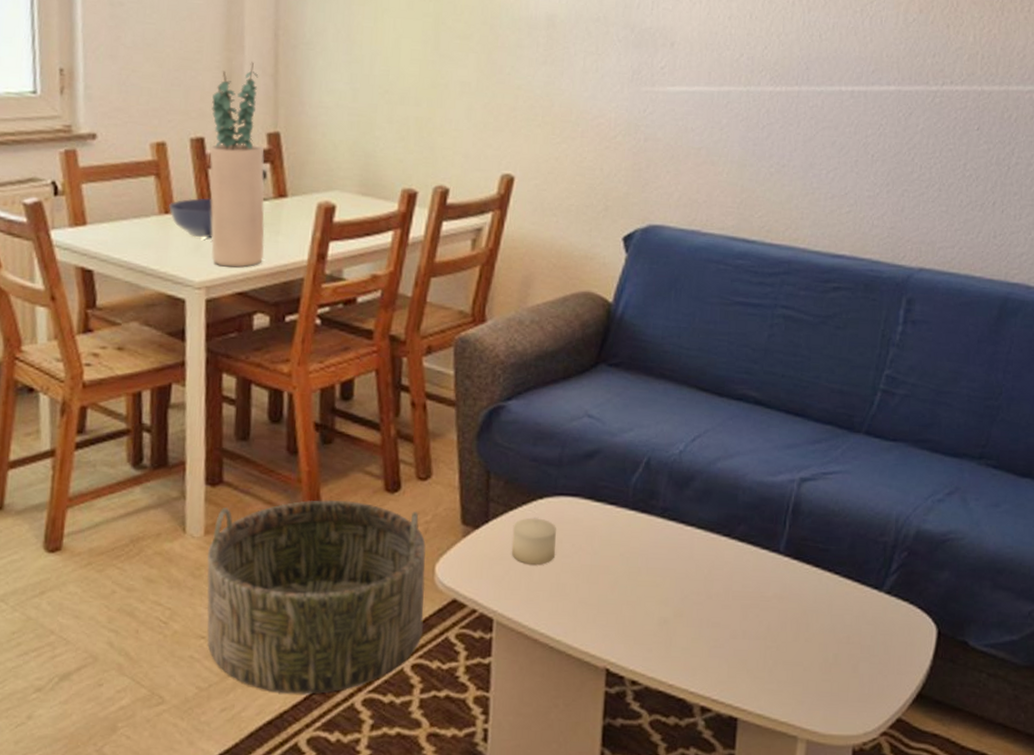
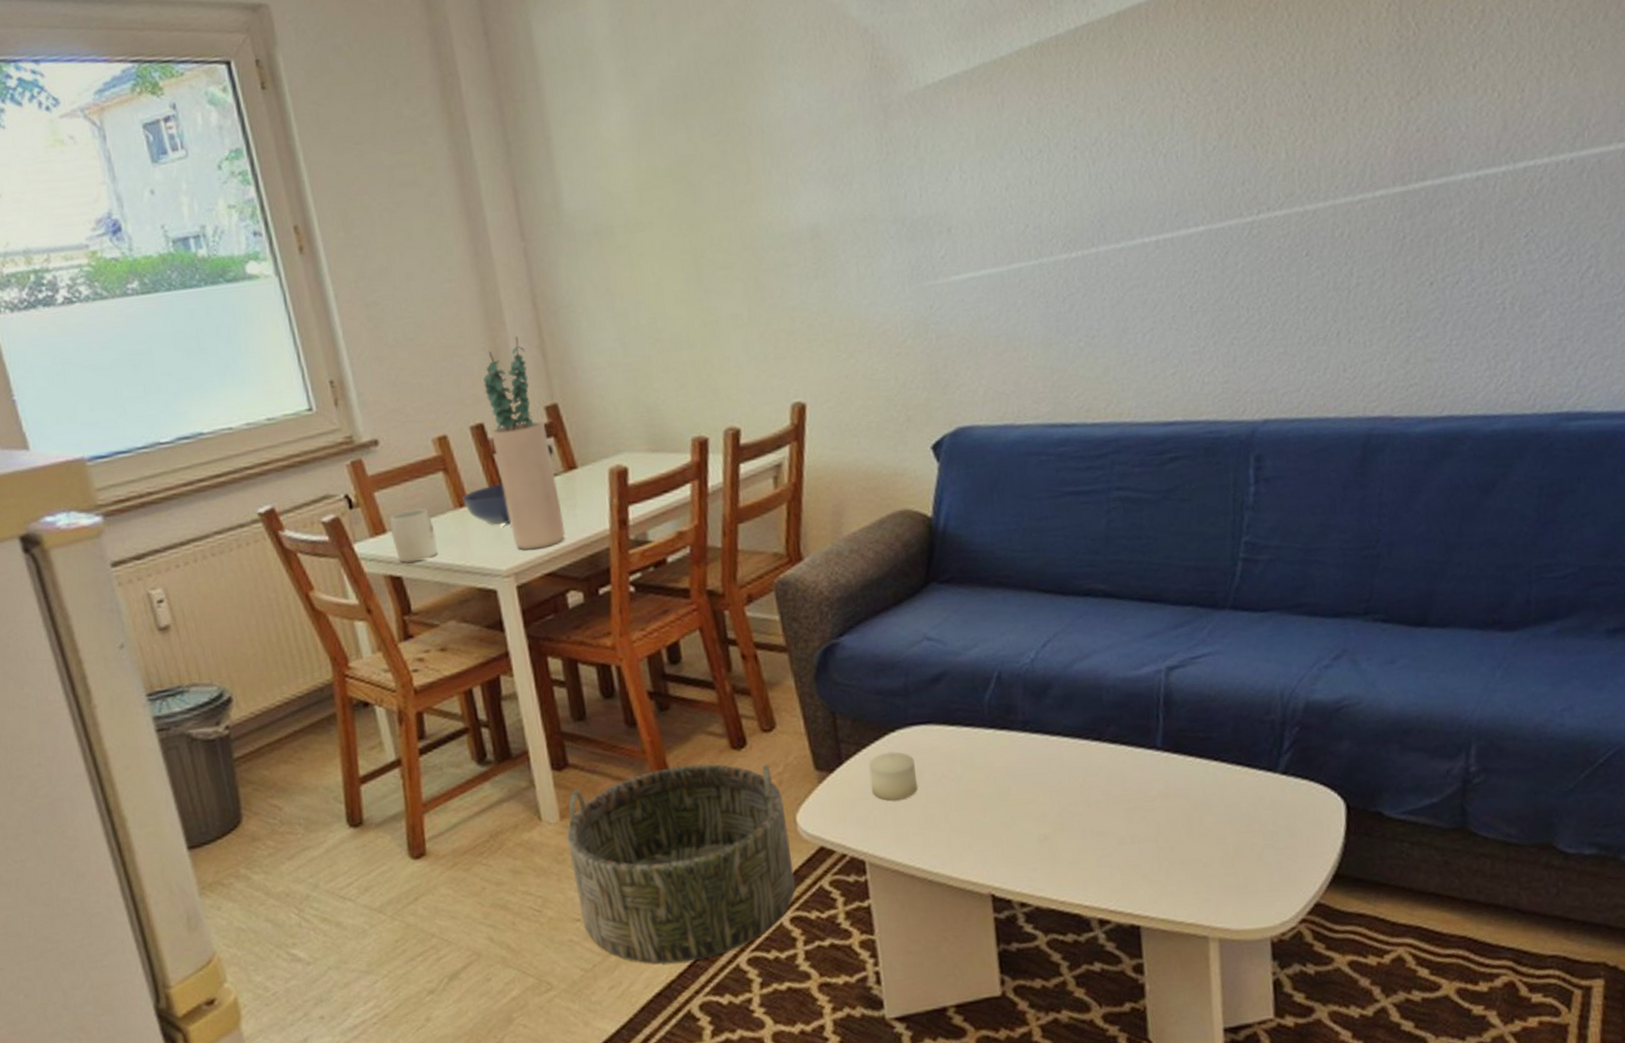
mug: none [90,207,136,259] -> present [389,508,438,563]

